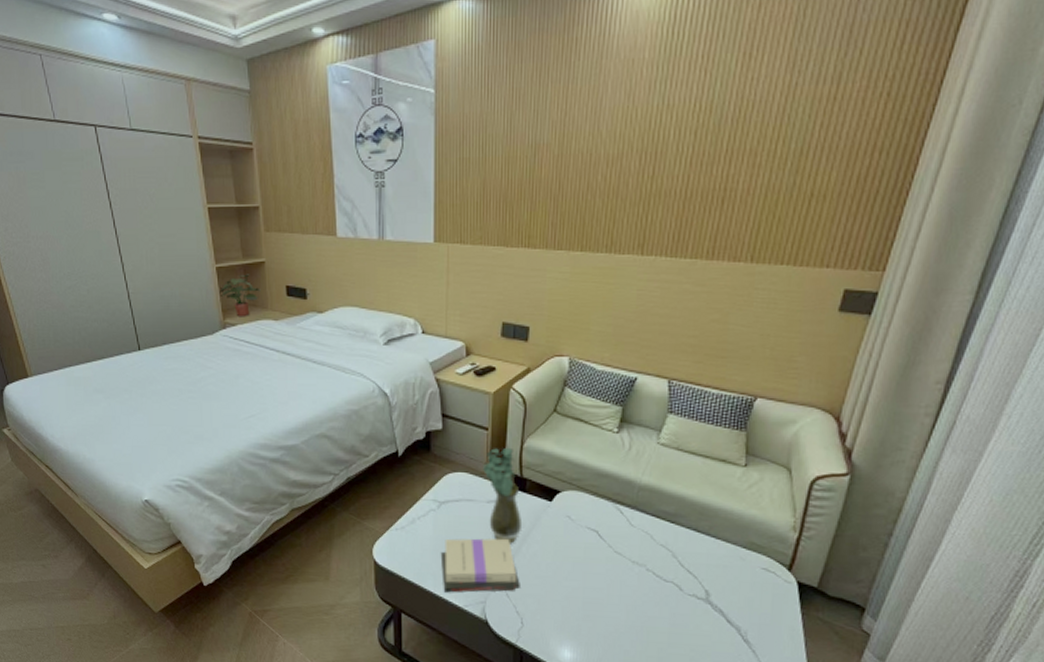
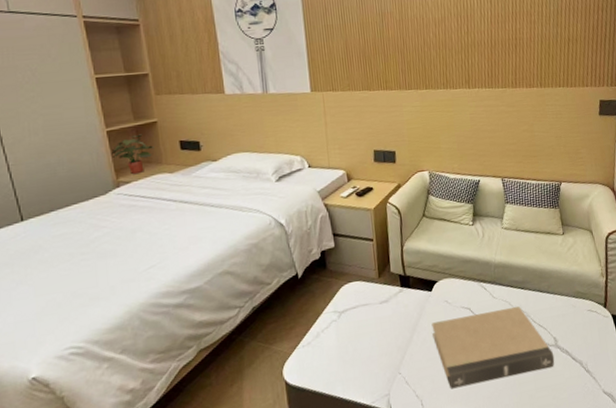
books: present [440,538,520,593] -> none [345,331,417,395]
vase: present [483,444,521,544] -> none [373,250,411,336]
book: none [546,537,702,623] -> present [431,305,555,389]

